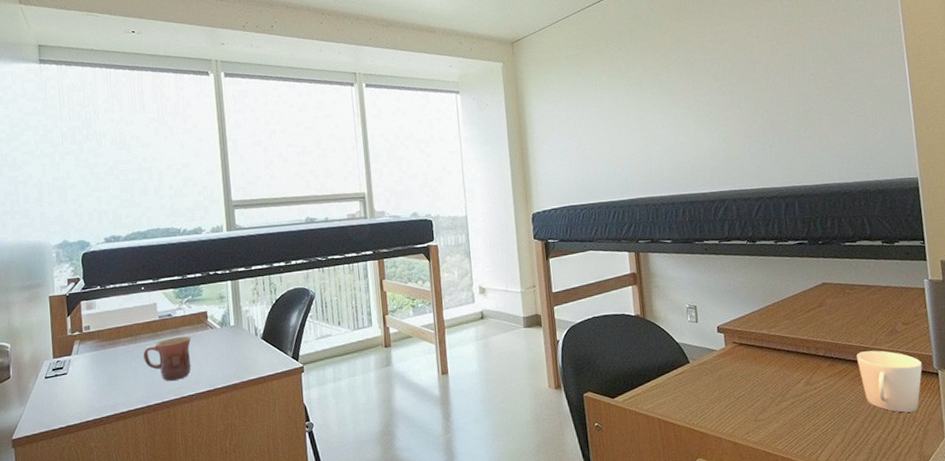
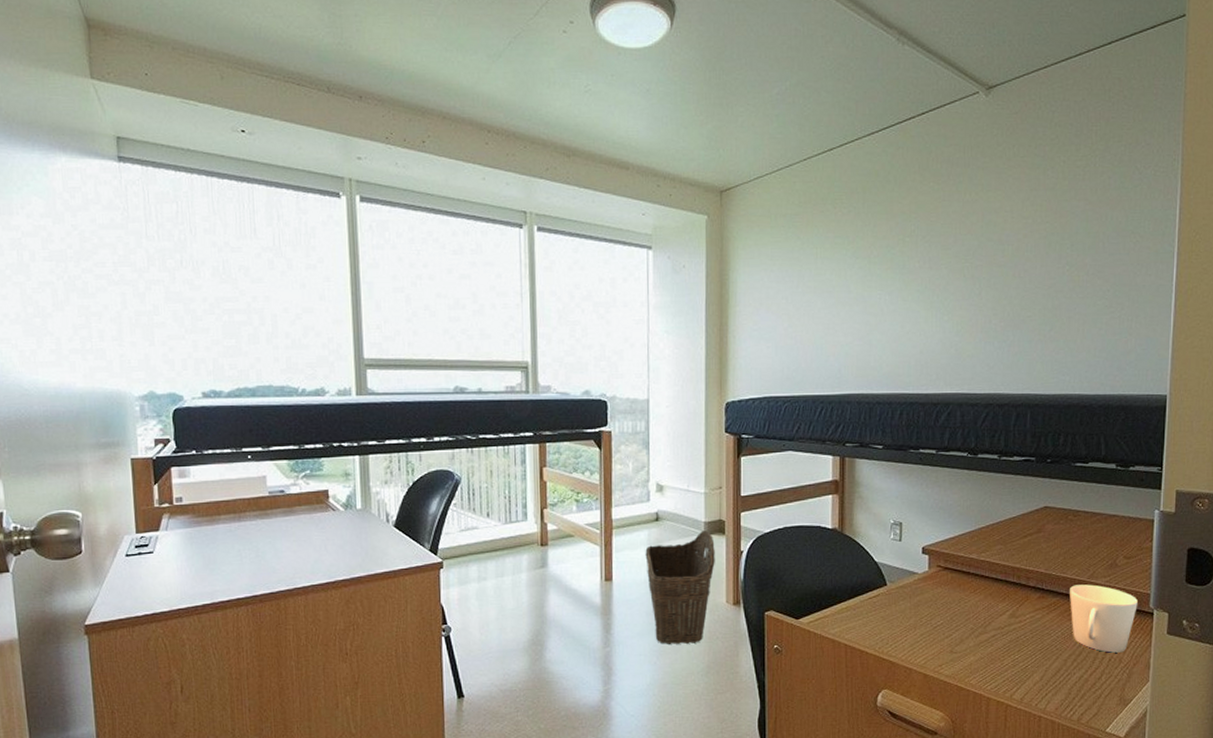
mug: present [143,336,192,381] -> none [249,517,308,568]
wicker basket: none [474,324,536,428] -> present [645,531,715,644]

